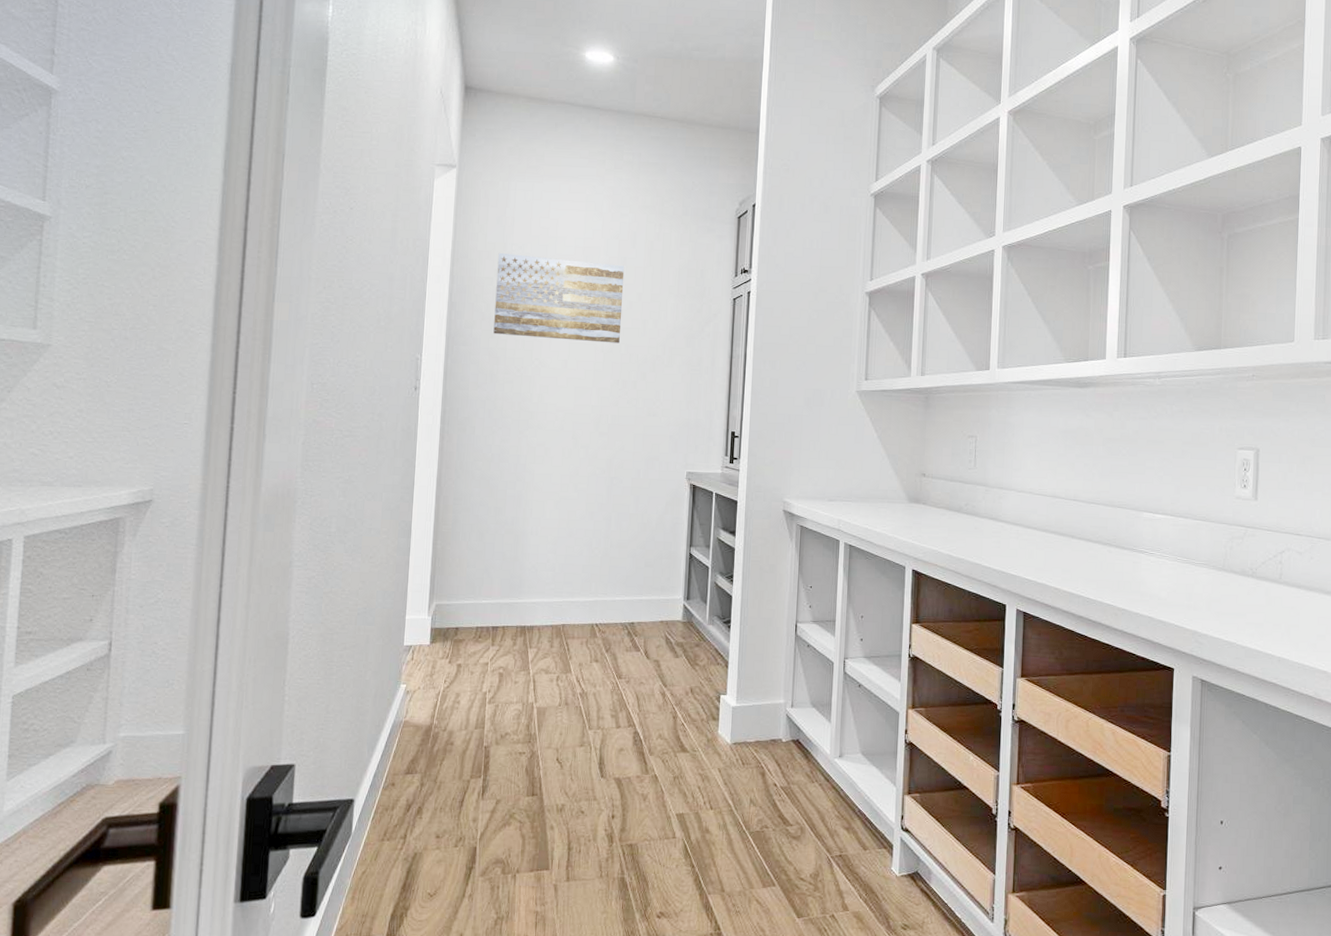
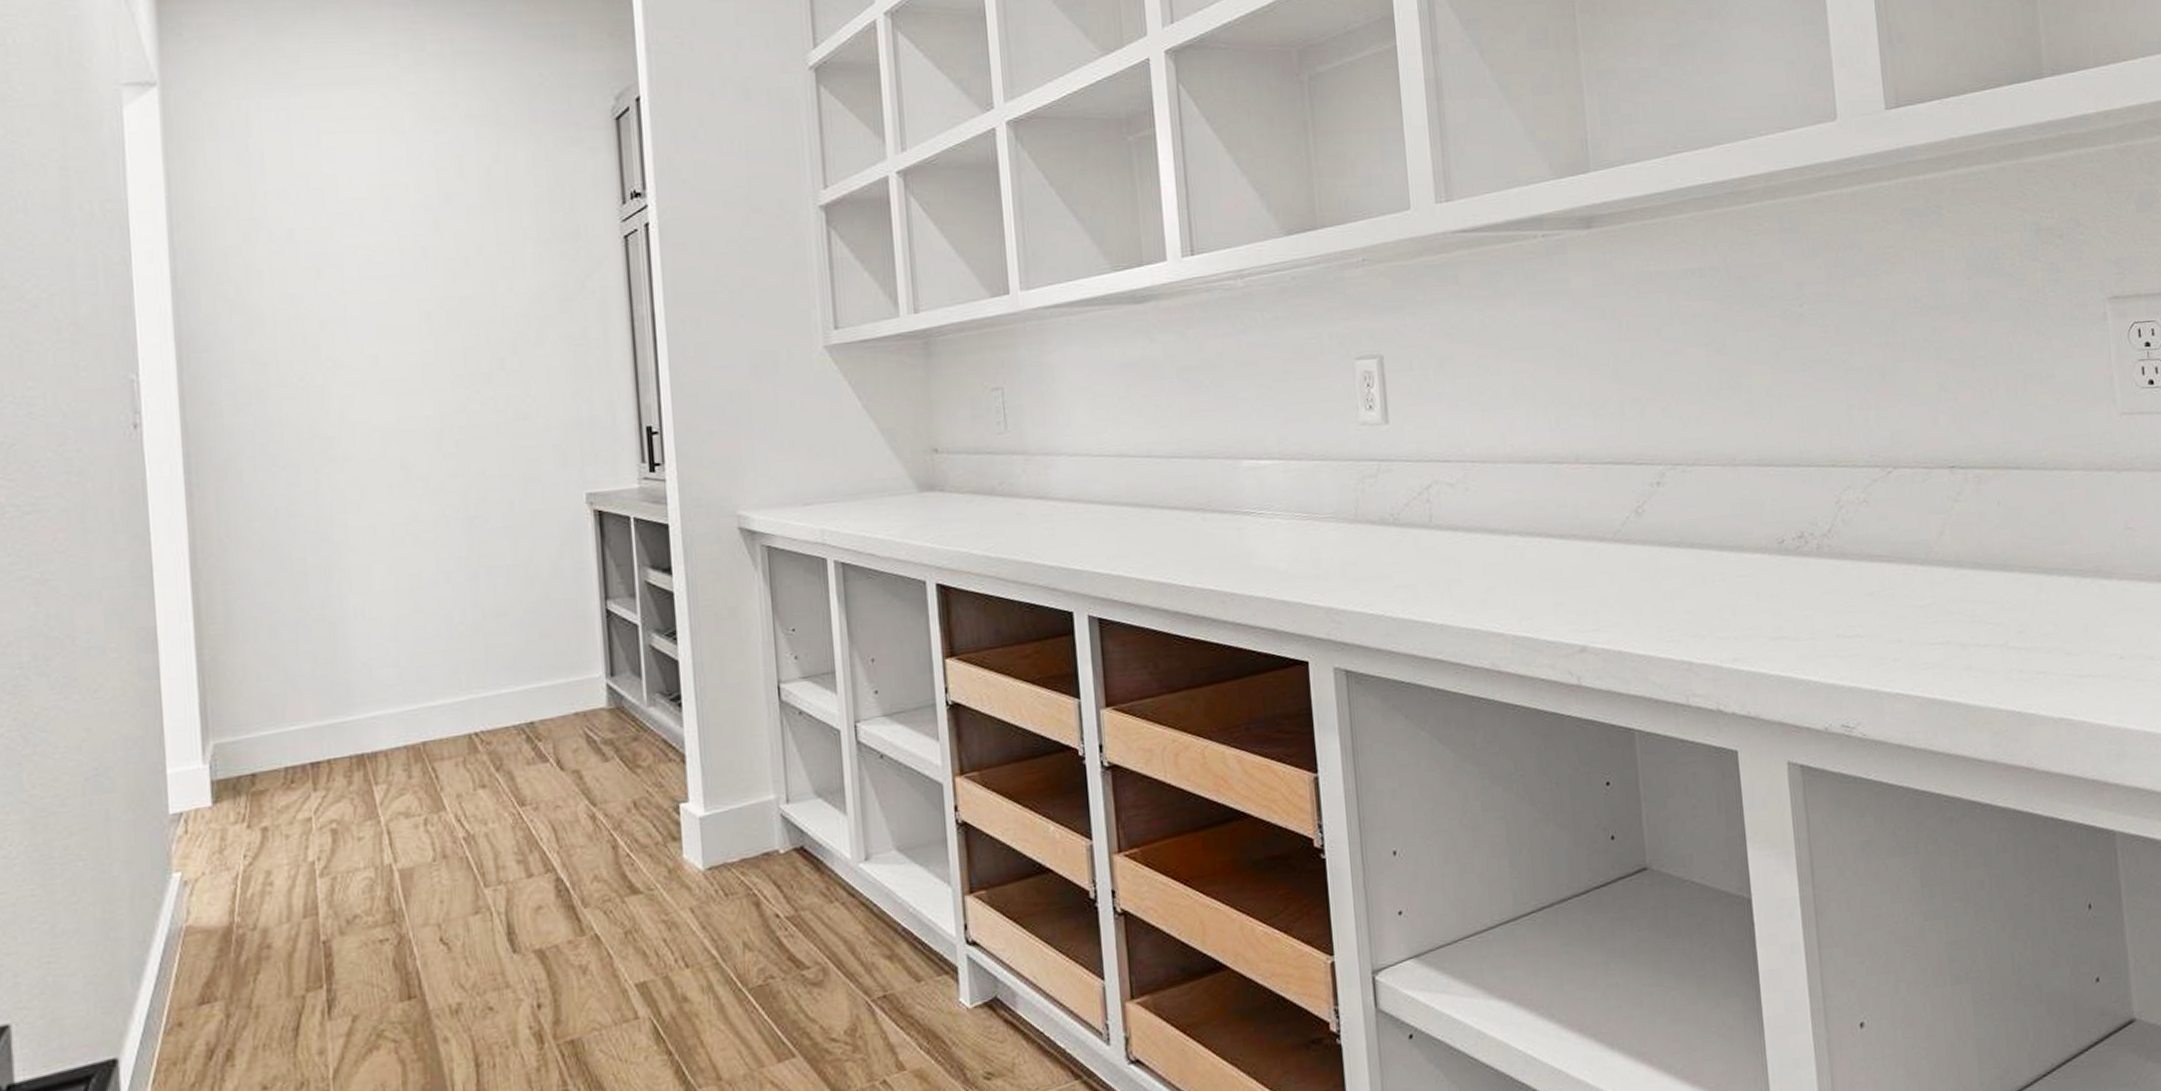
wall art: present [493,252,625,343] -> none [244,205,457,330]

